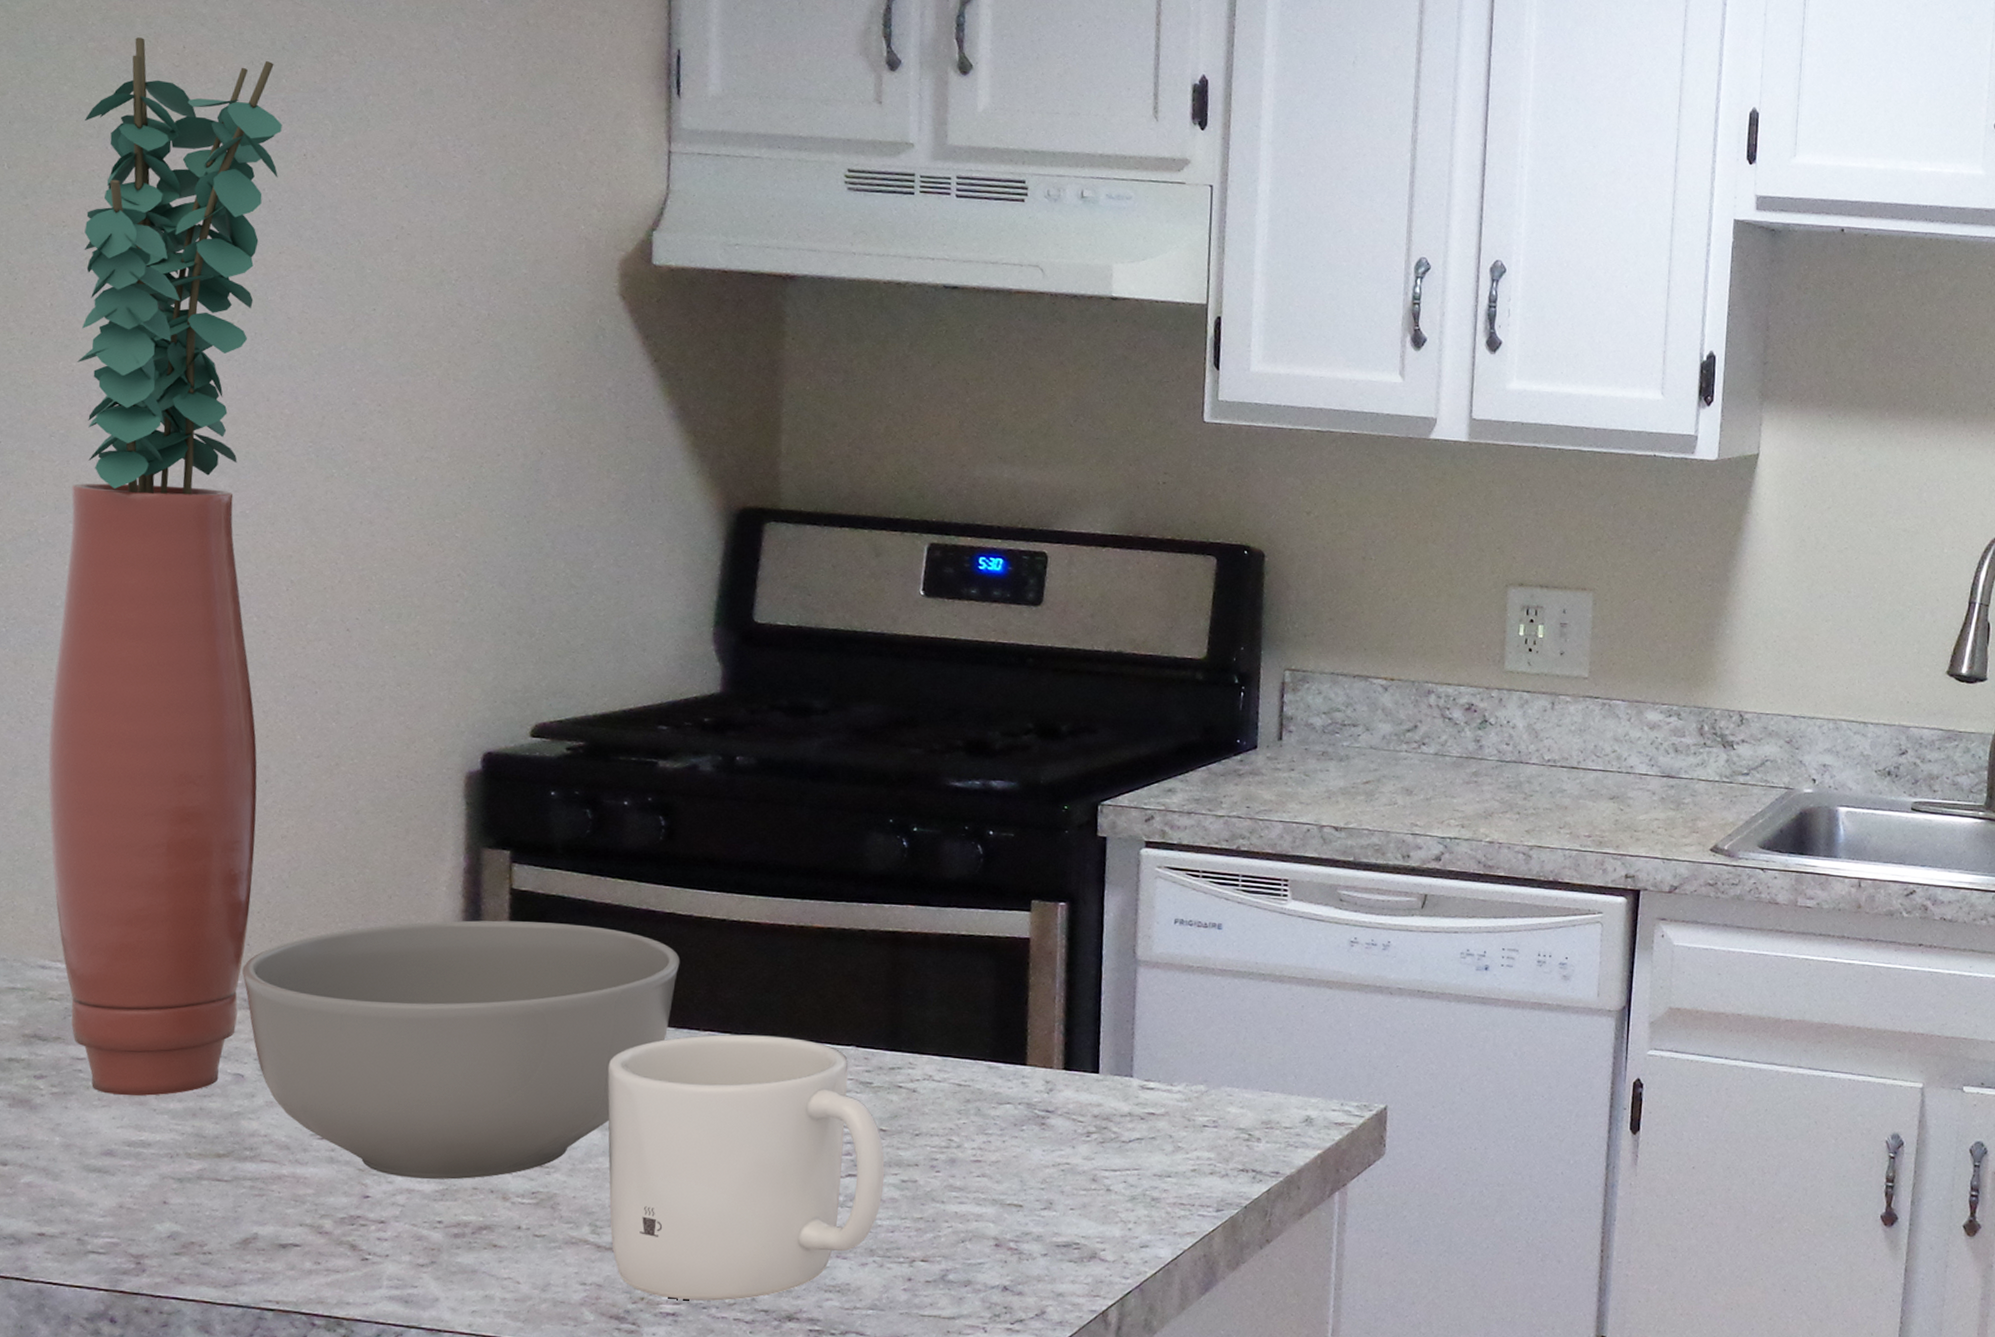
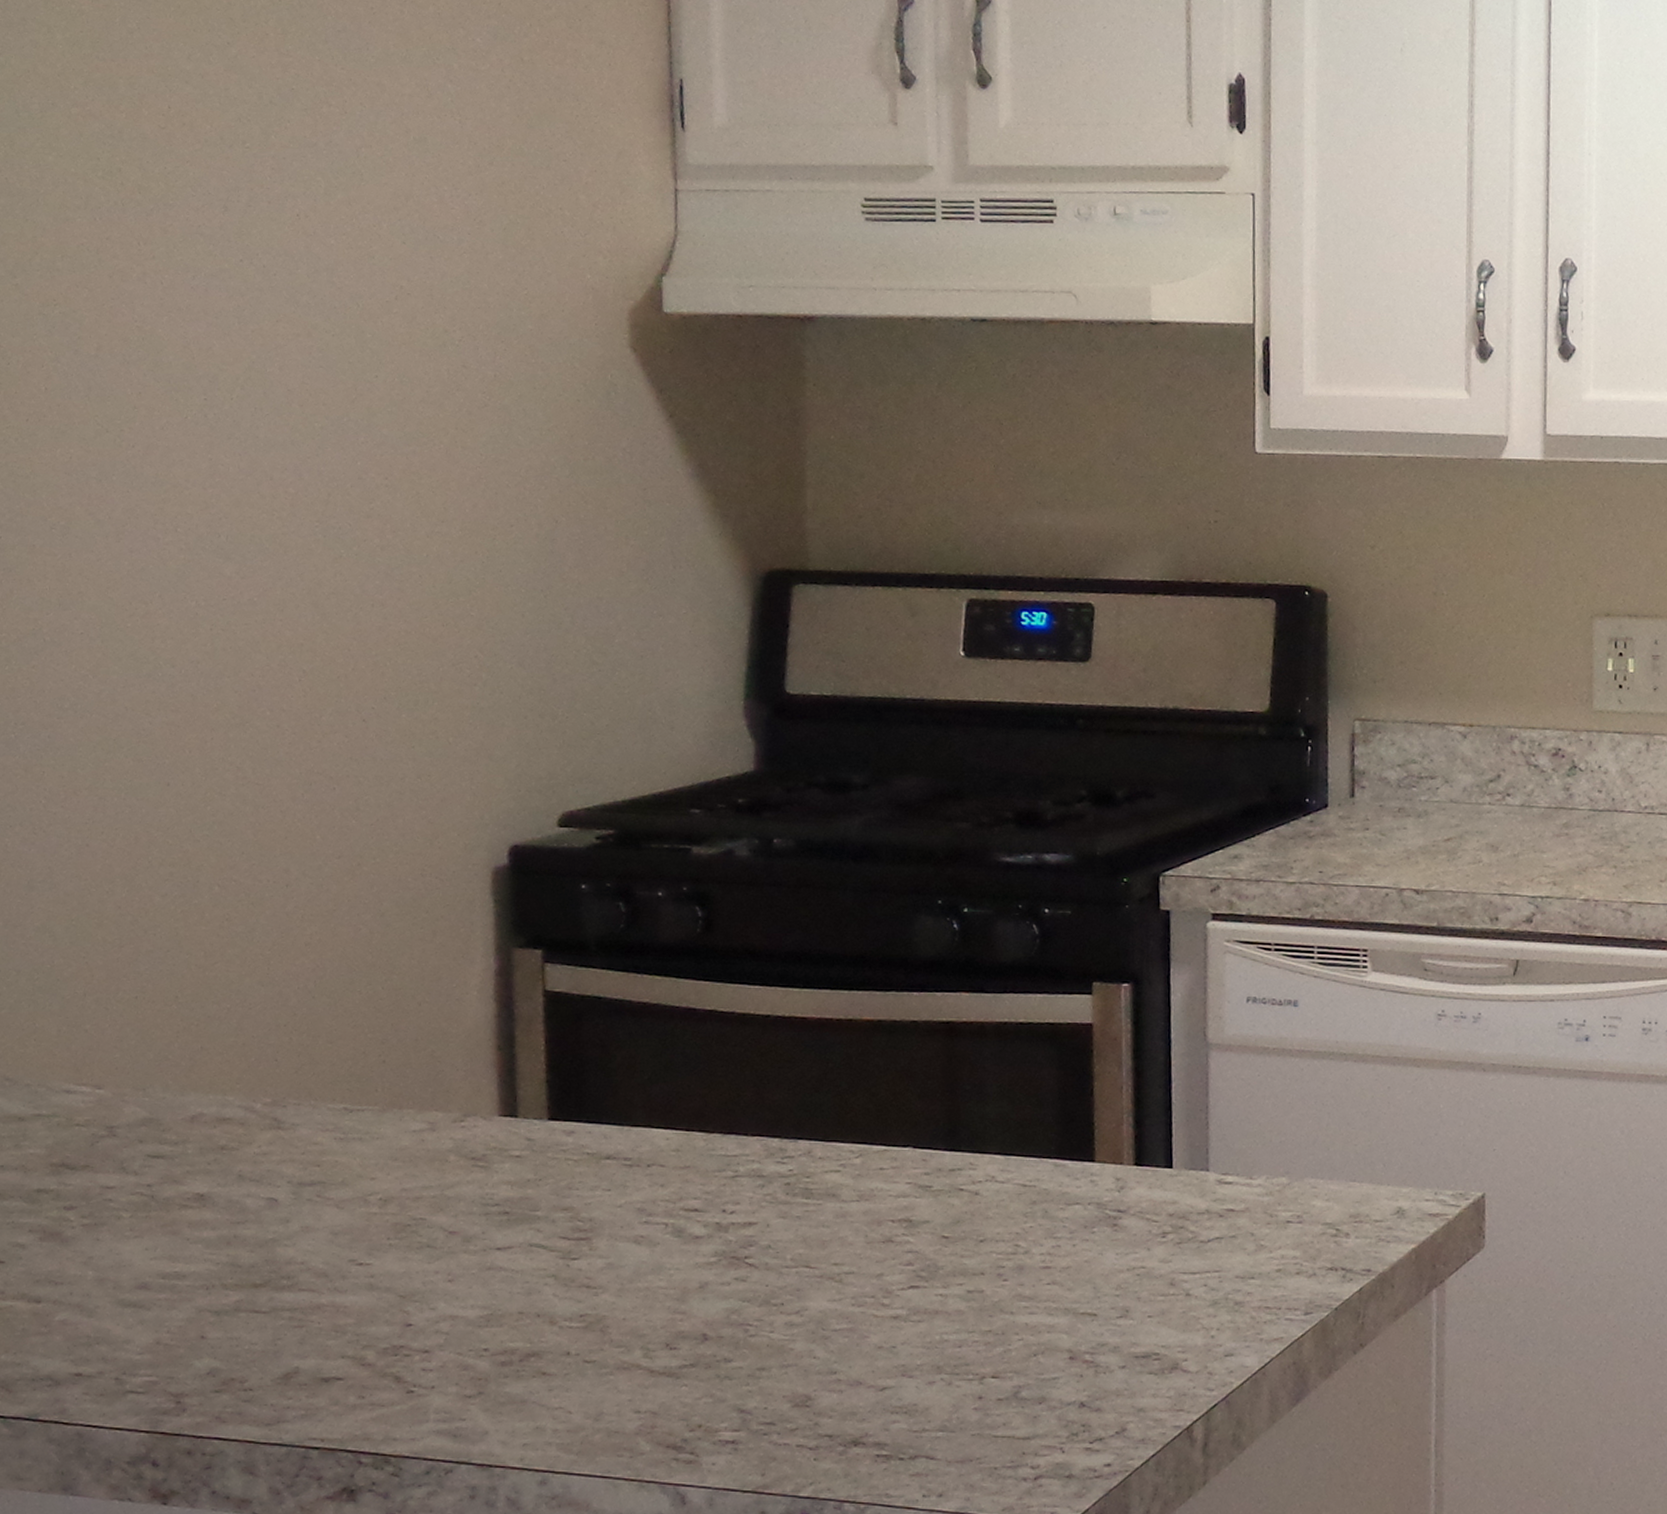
vase: present [48,37,282,1096] -> none [63,100,279,1225]
bowl: present [242,920,681,1180] -> none [270,1025,724,1304]
mug: present [607,1034,885,1301] -> none [653,1138,949,1426]

